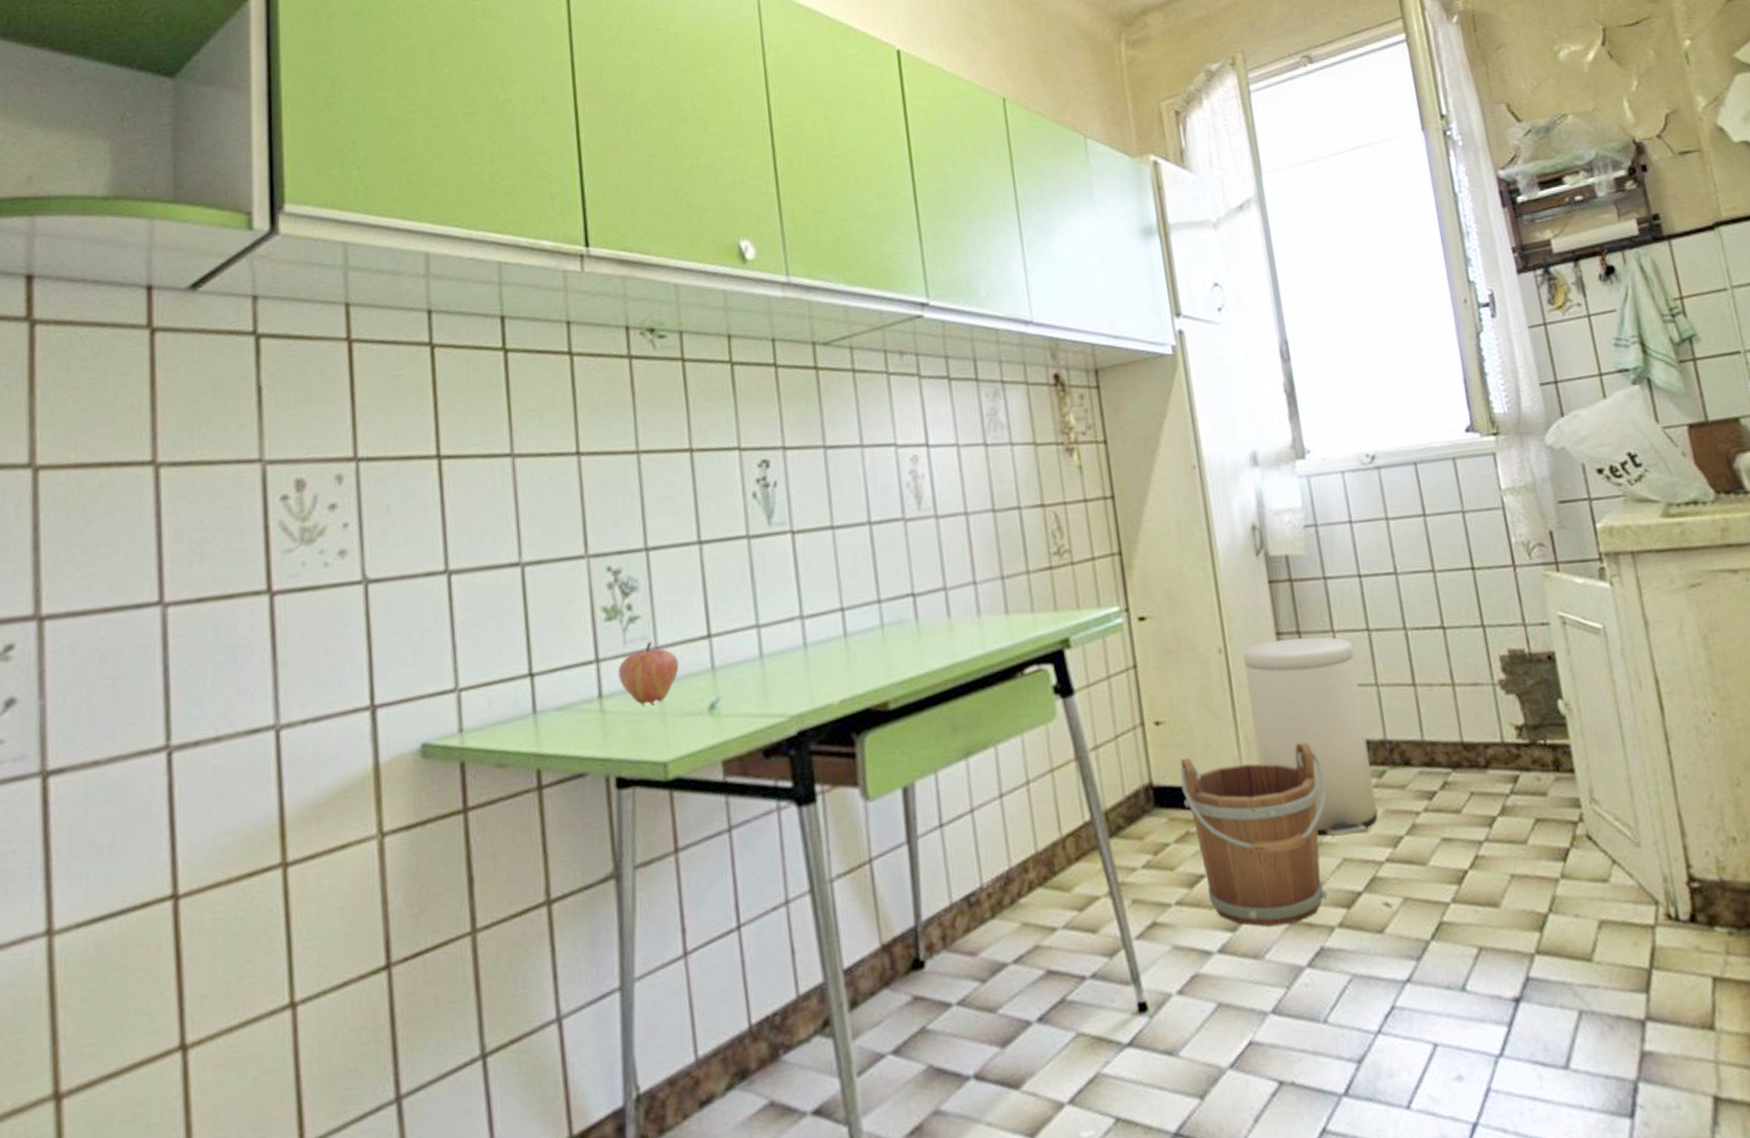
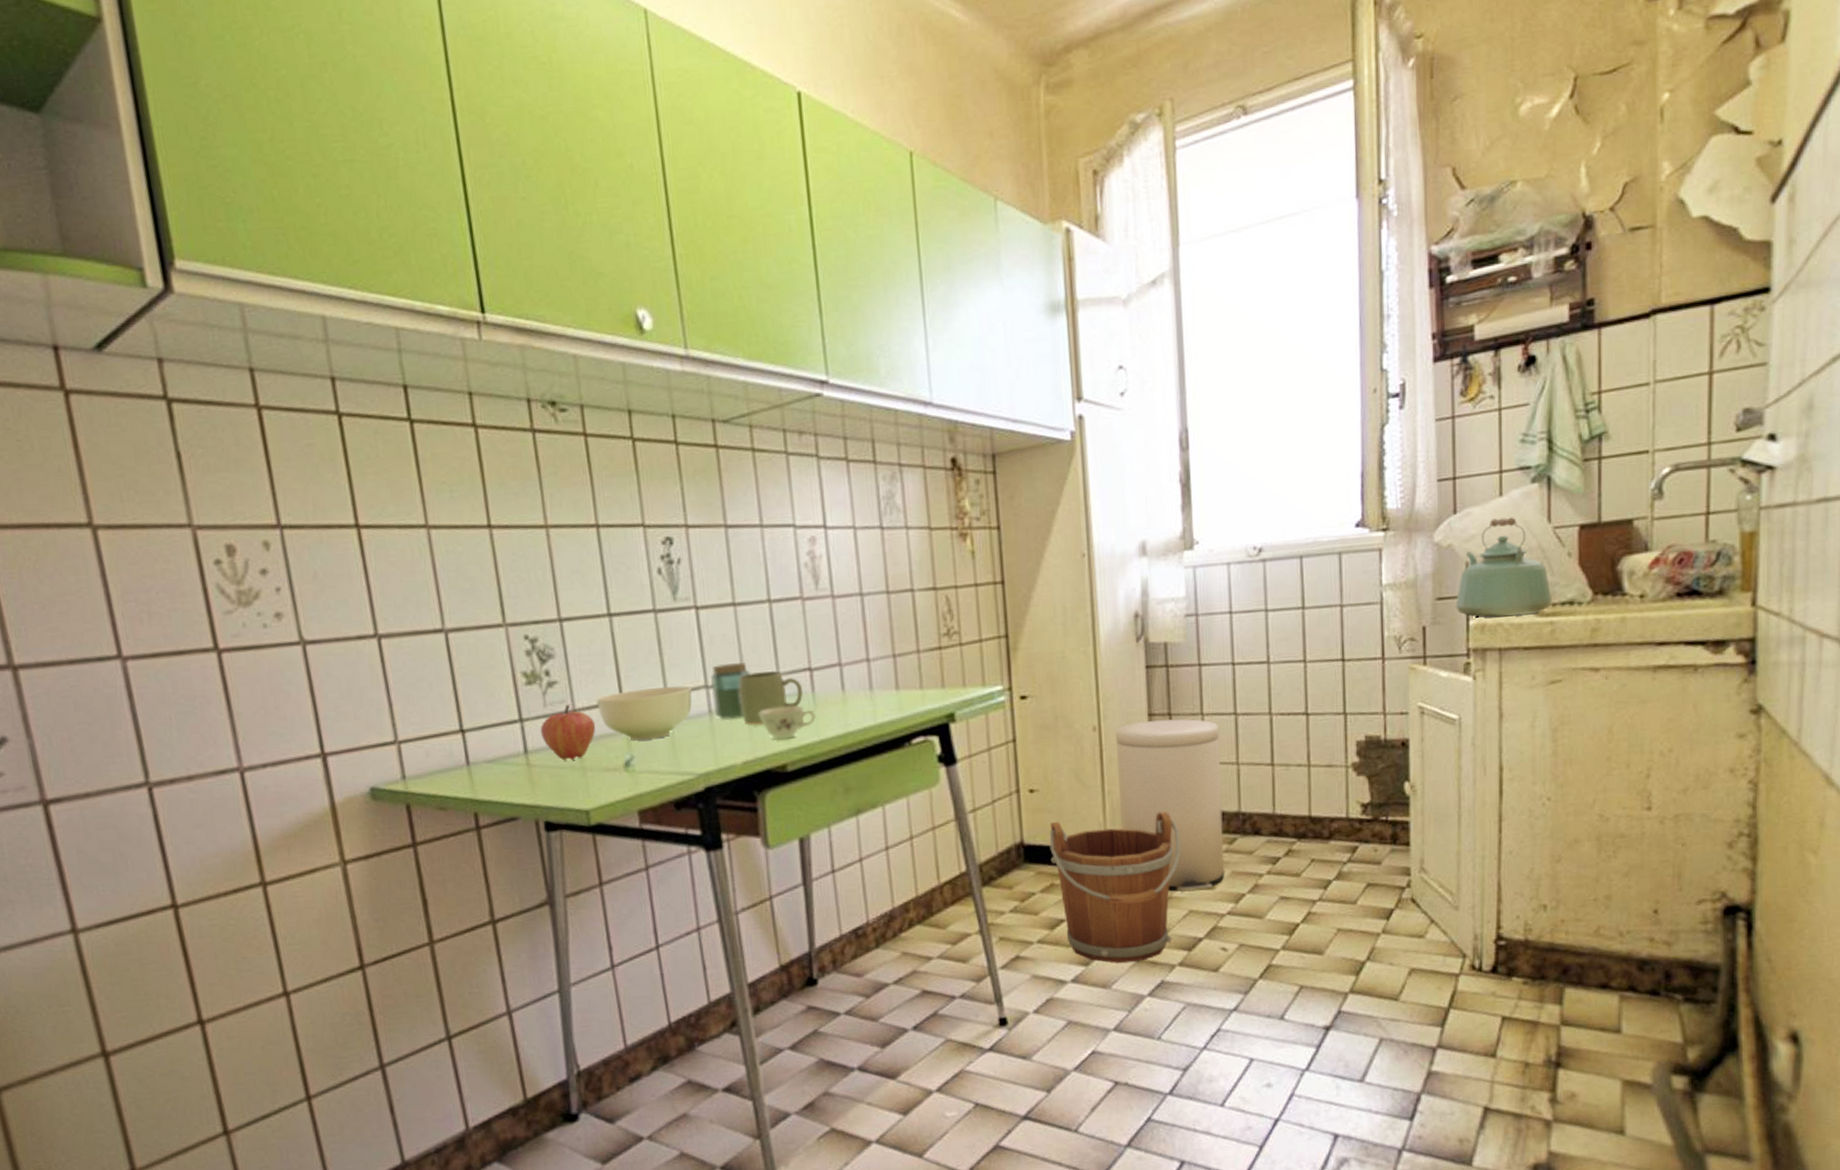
bowl: none [681,616,786,680] -> present [596,686,692,741]
peanut butter: none [806,589,850,653] -> present [710,662,751,720]
mug: none [835,596,906,659] -> present [738,670,803,726]
teacup: none [858,635,920,674] -> present [759,705,816,740]
kettle: none [1578,418,1676,521] -> present [1455,517,1553,618]

